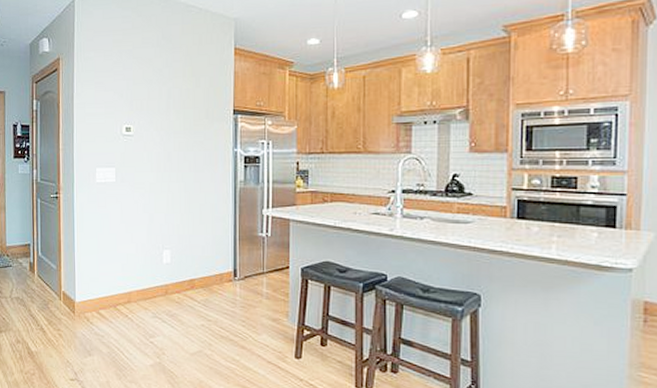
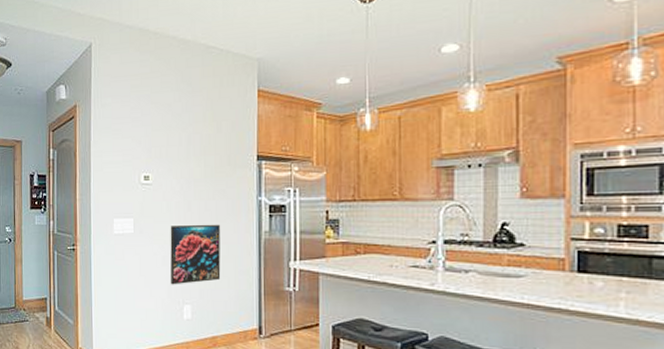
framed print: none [150,174,199,231] -> present [170,224,221,285]

